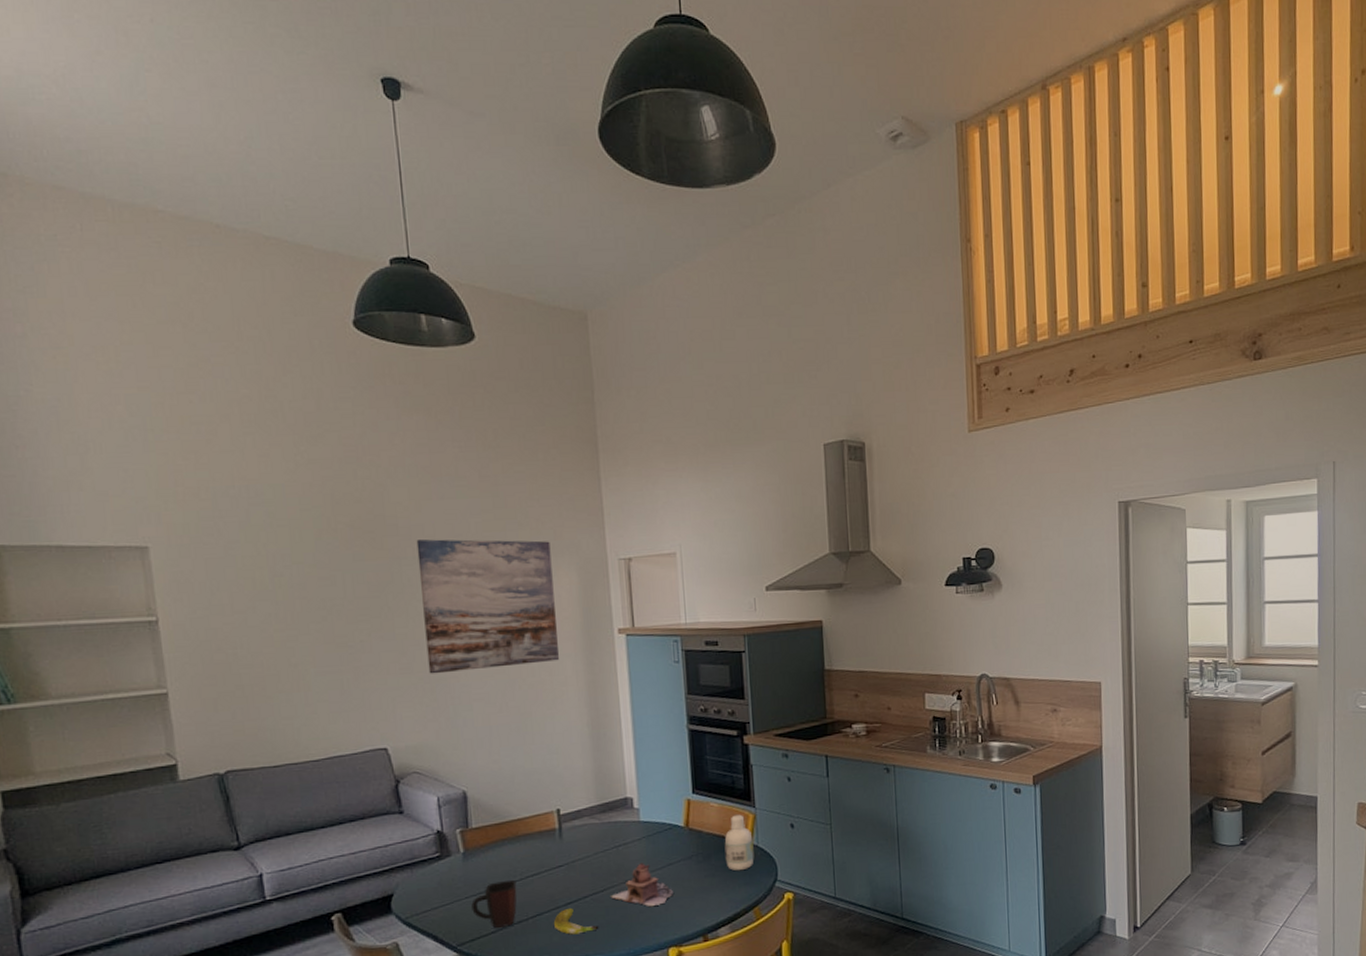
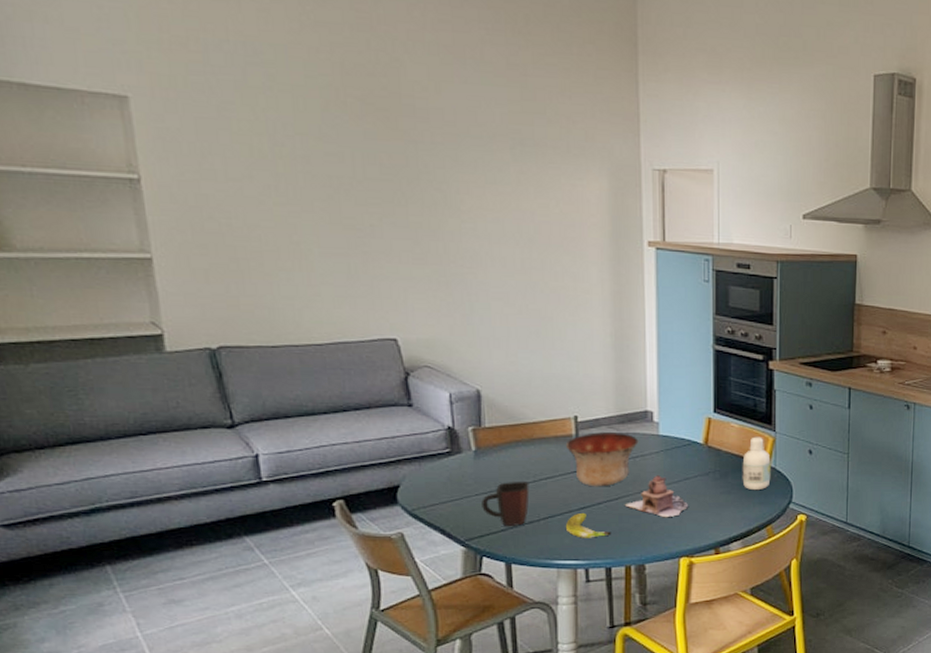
wall art: present [416,539,559,674] -> none [435,124,584,268]
bowl: none [549,822,621,880] -> present [565,432,639,487]

